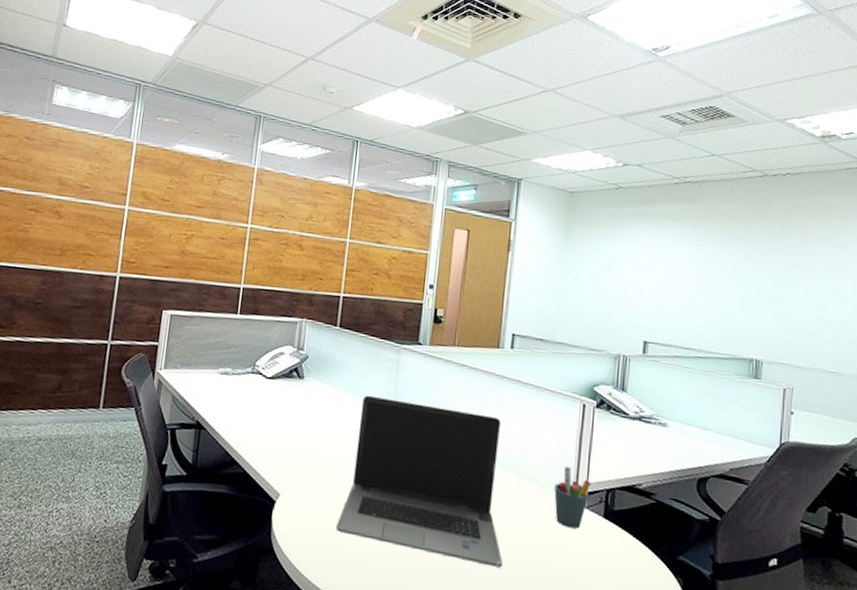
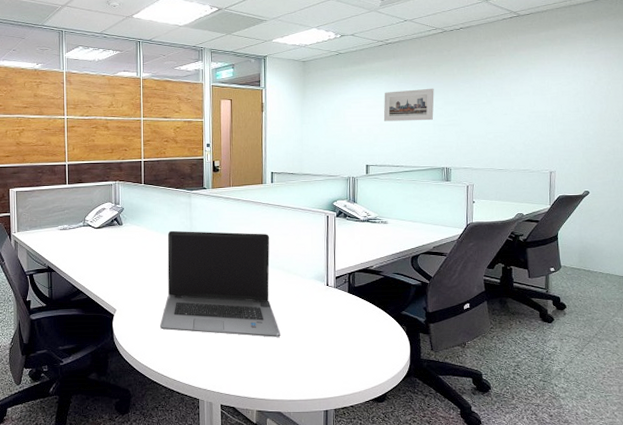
pen holder: present [554,467,591,529] -> none [311,261,338,303]
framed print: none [672,246,746,293] -> present [383,88,434,122]

